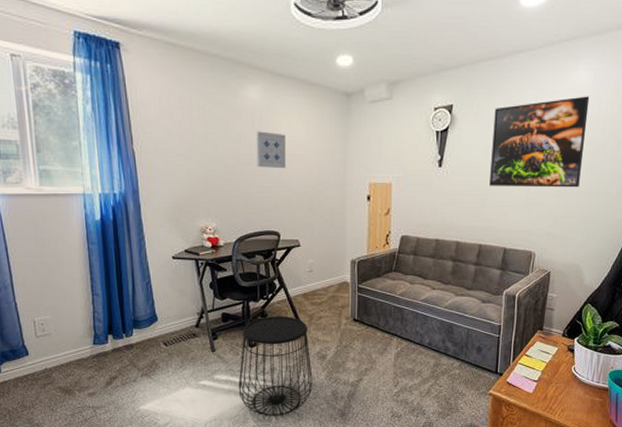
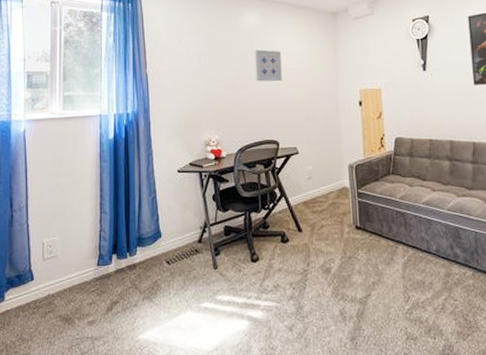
side table: present [238,316,313,417] -> none [241,226,319,344]

